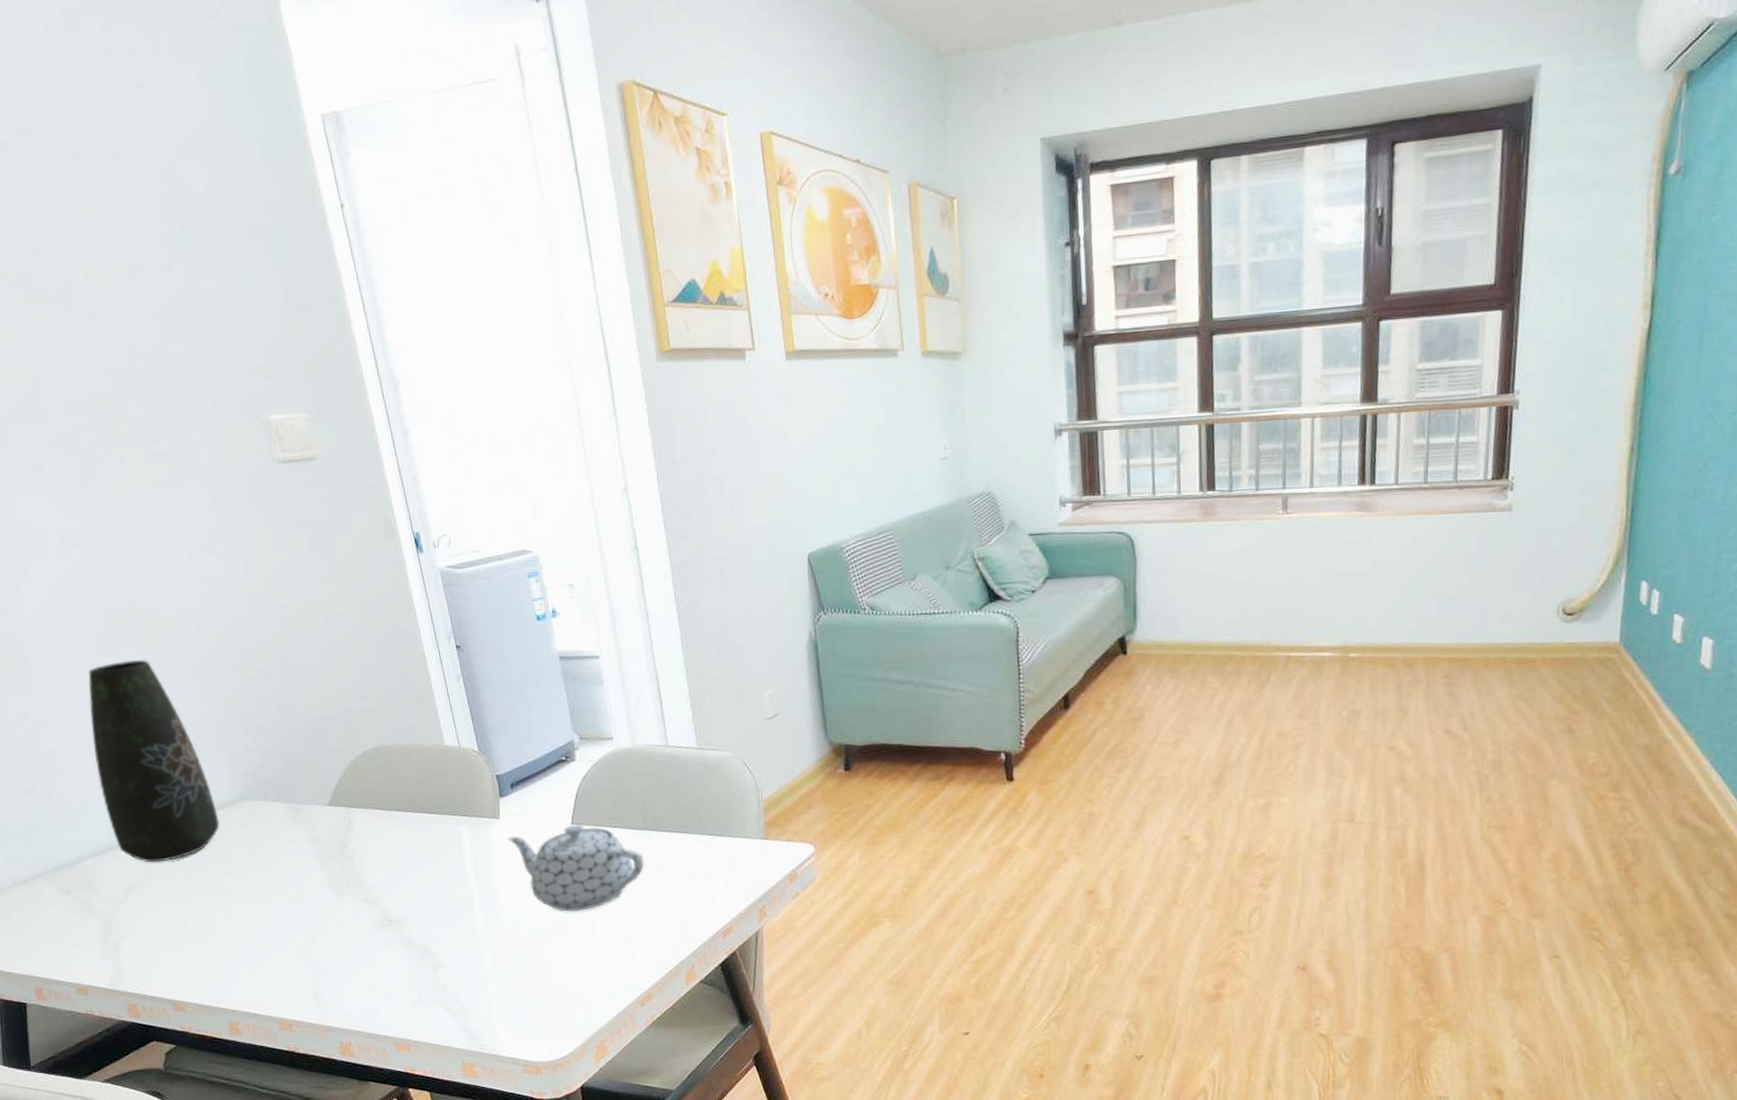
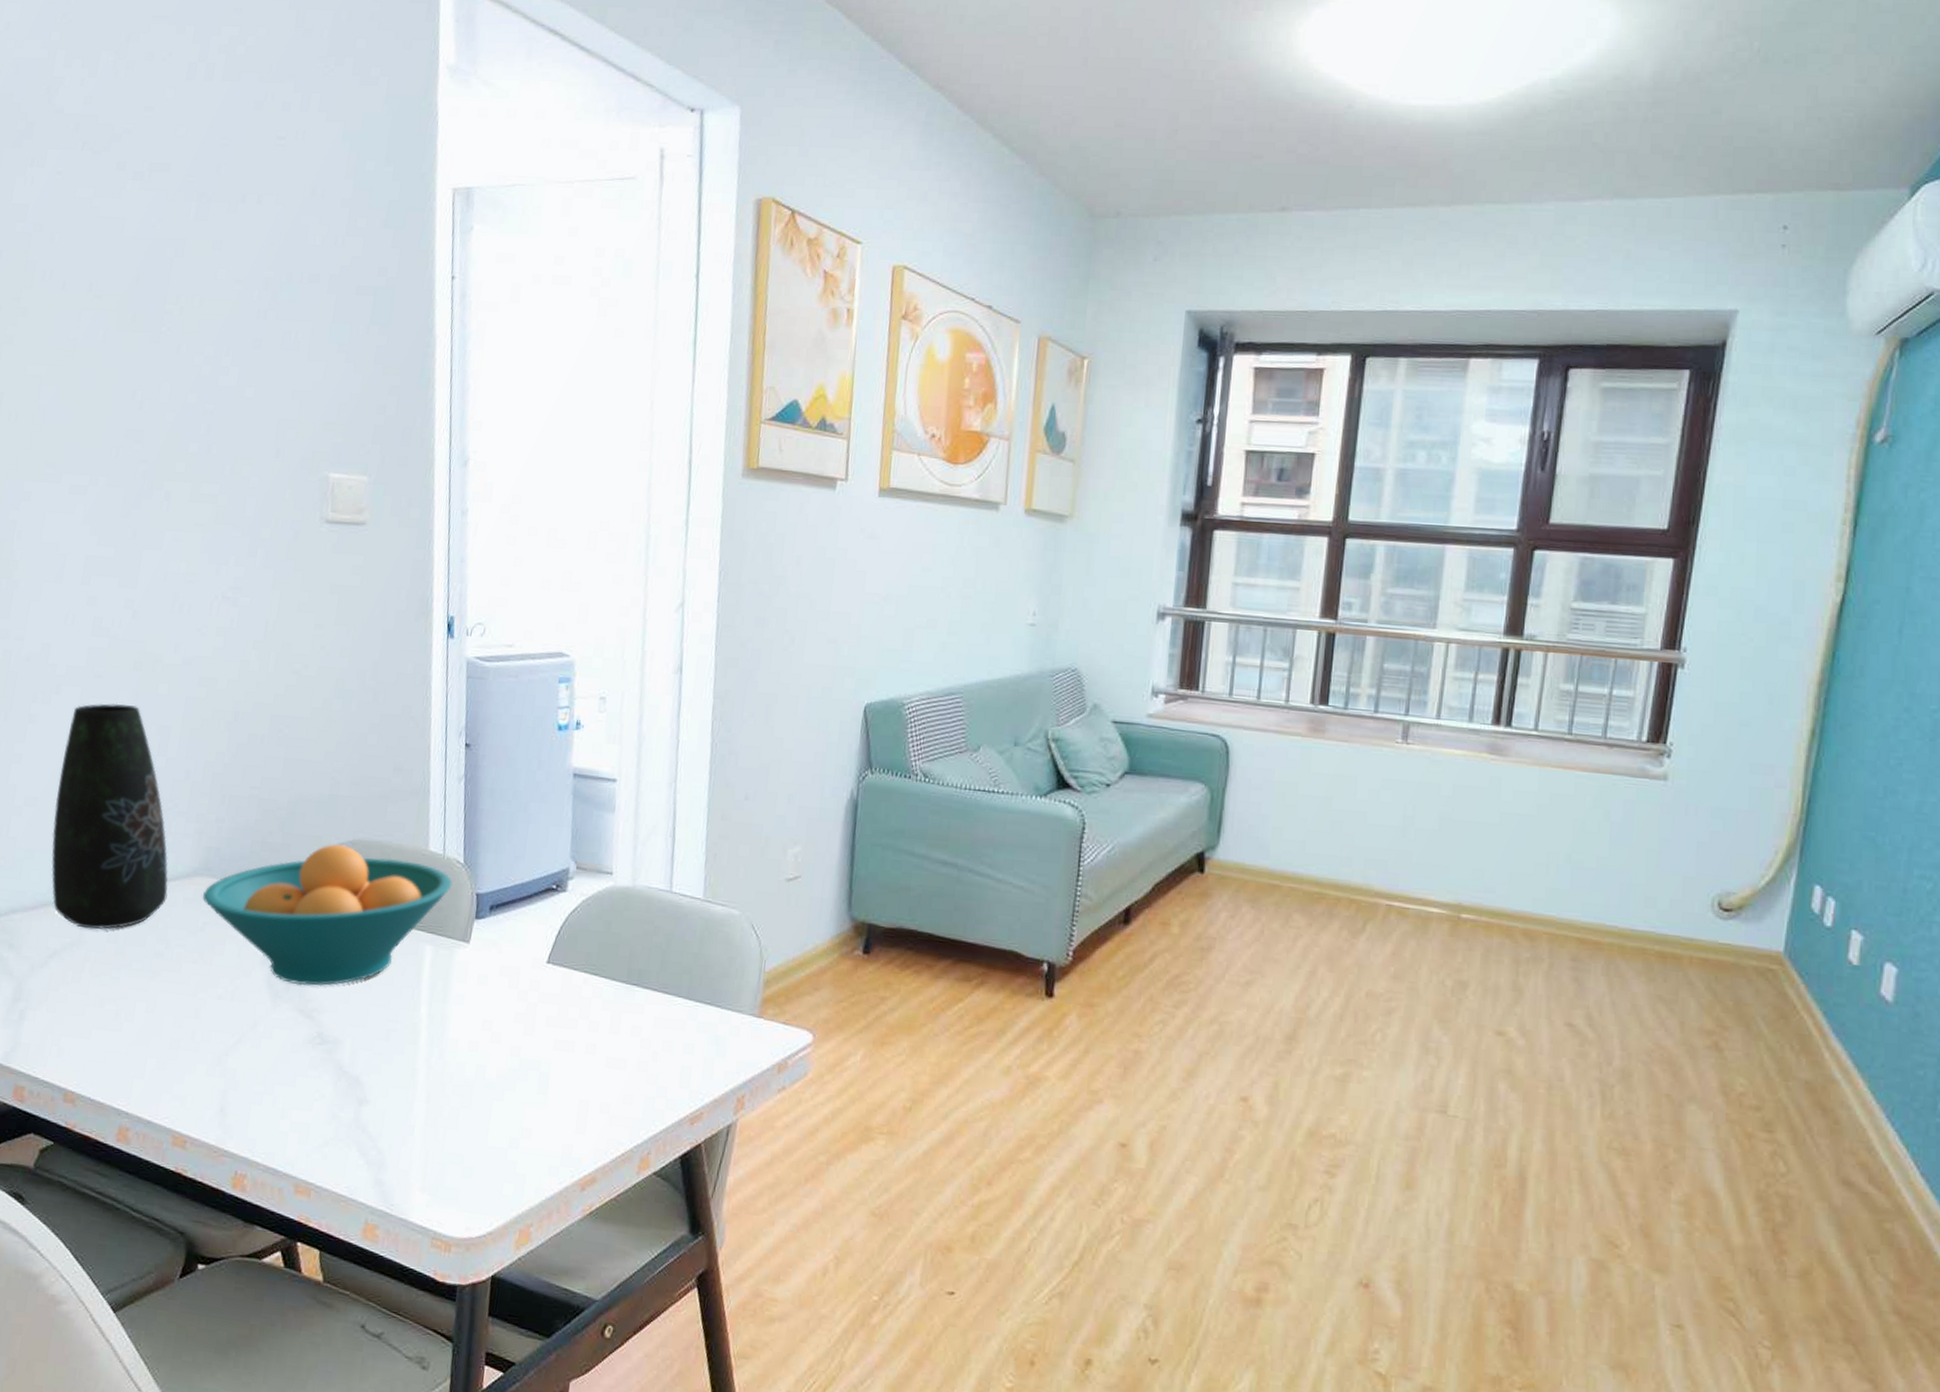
fruit bowl: none [252,752,473,880] -> present [203,844,453,987]
teapot: present [507,824,644,912] -> none [472,963,619,1066]

